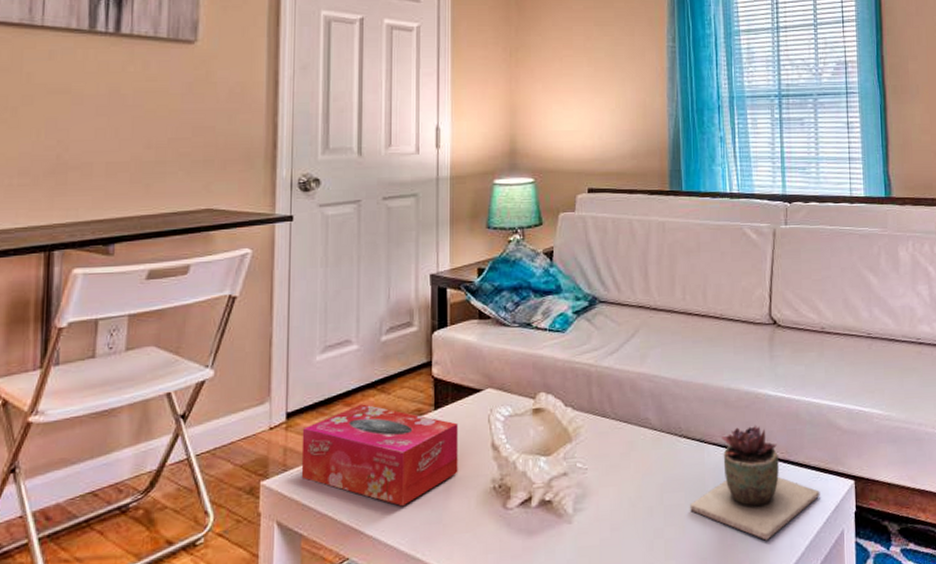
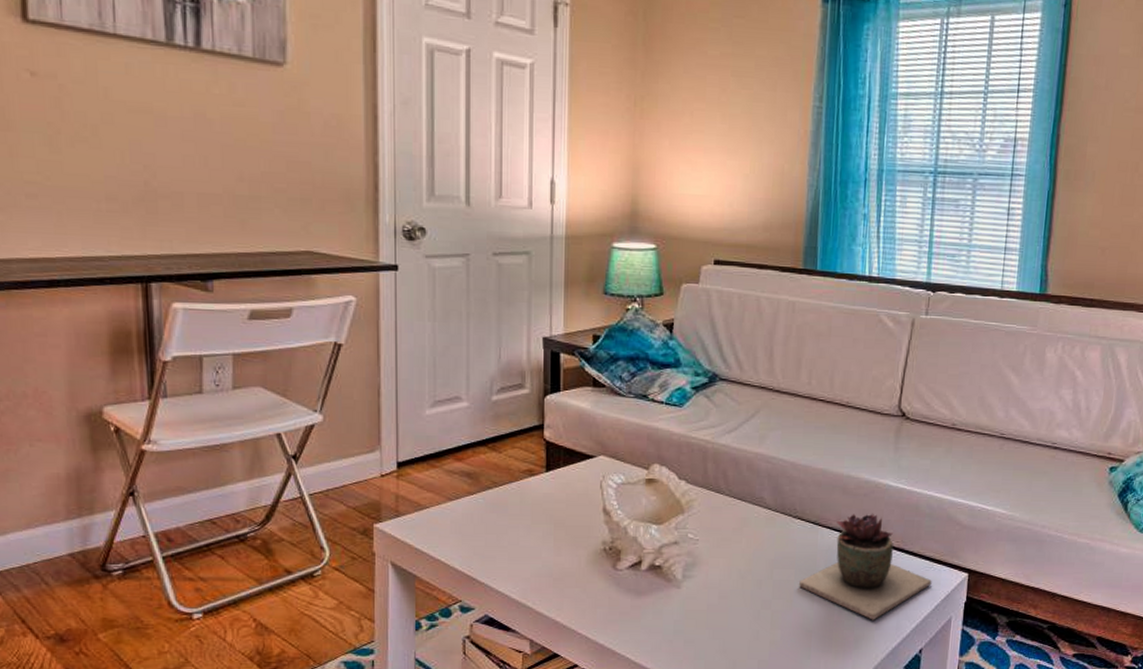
tissue box: present [301,404,459,507] -> none [413,460,570,559]

